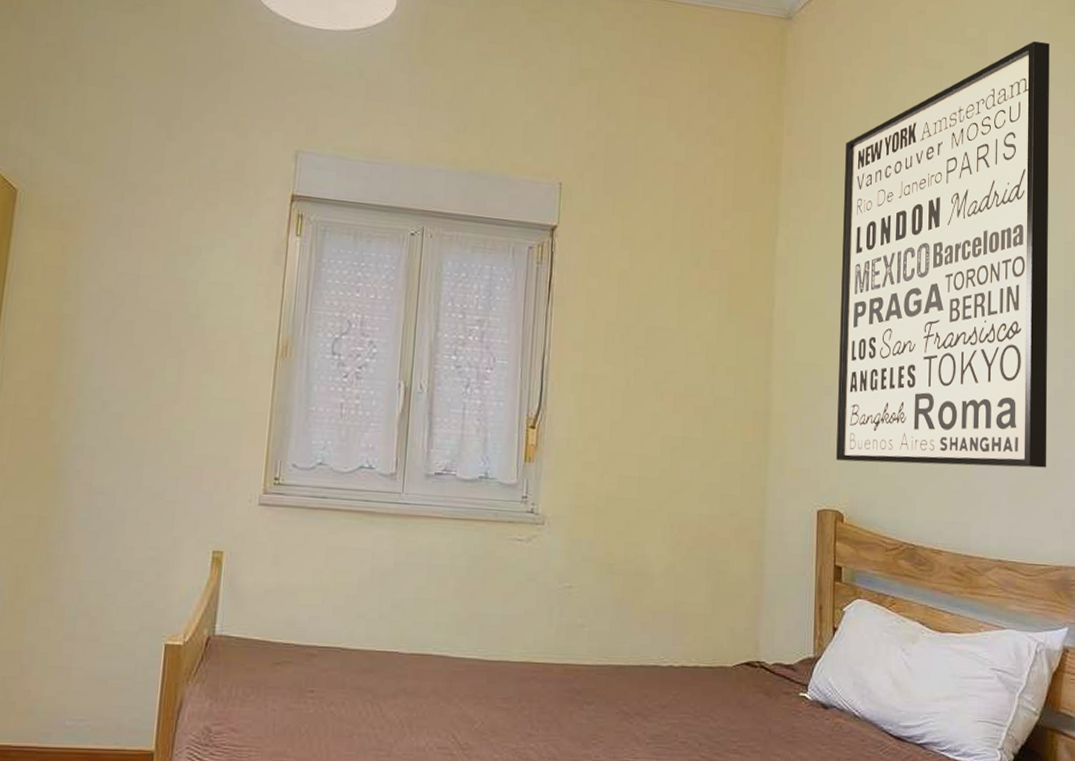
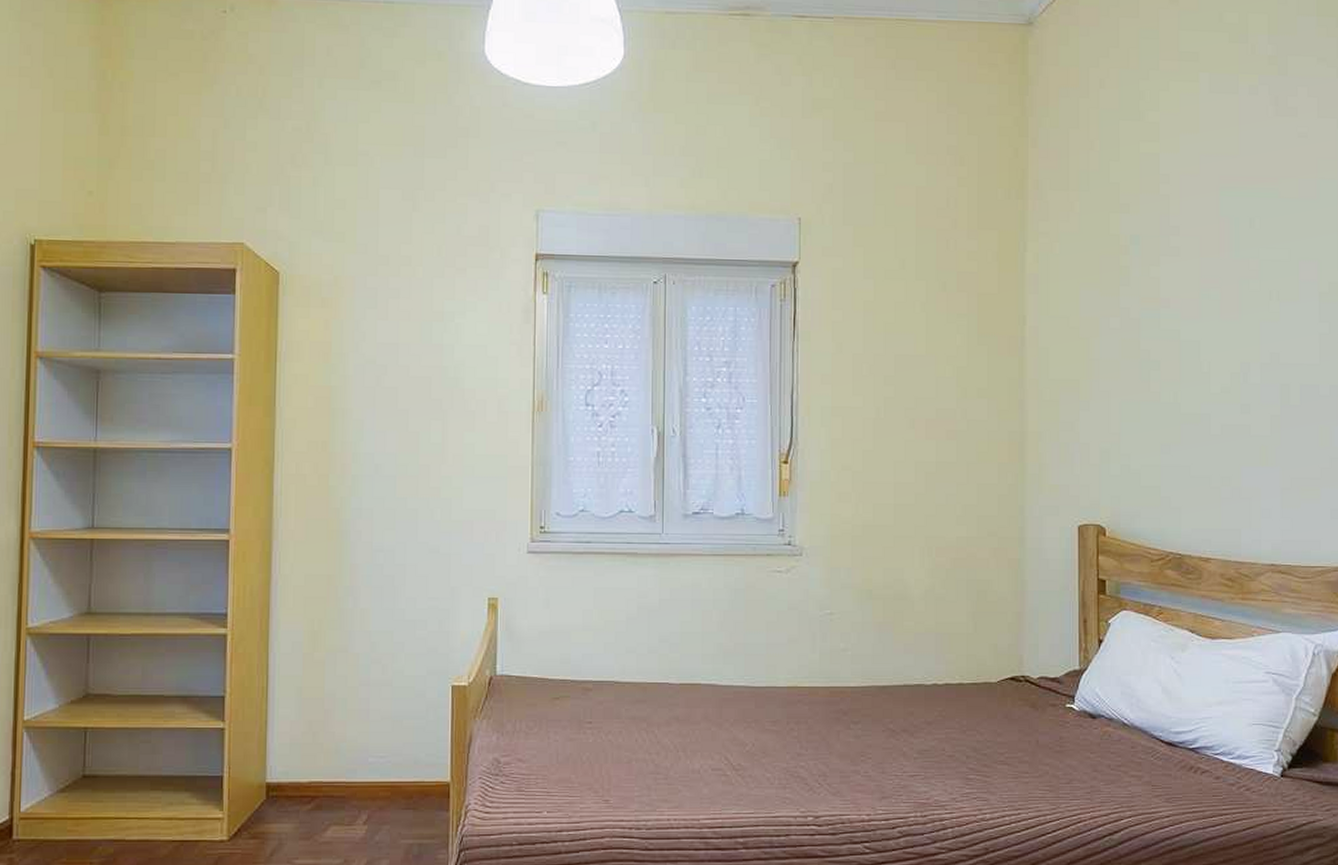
wall art: present [836,41,1049,468] -> none [1096,19,1323,475]

